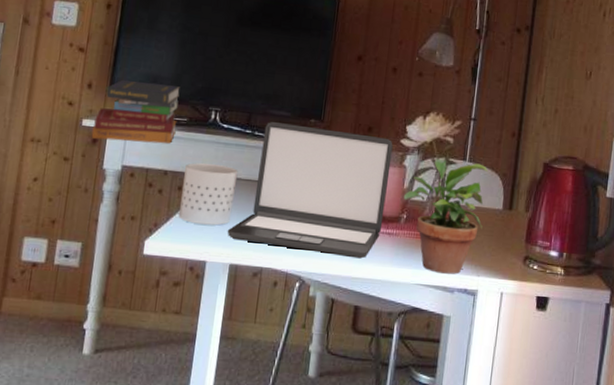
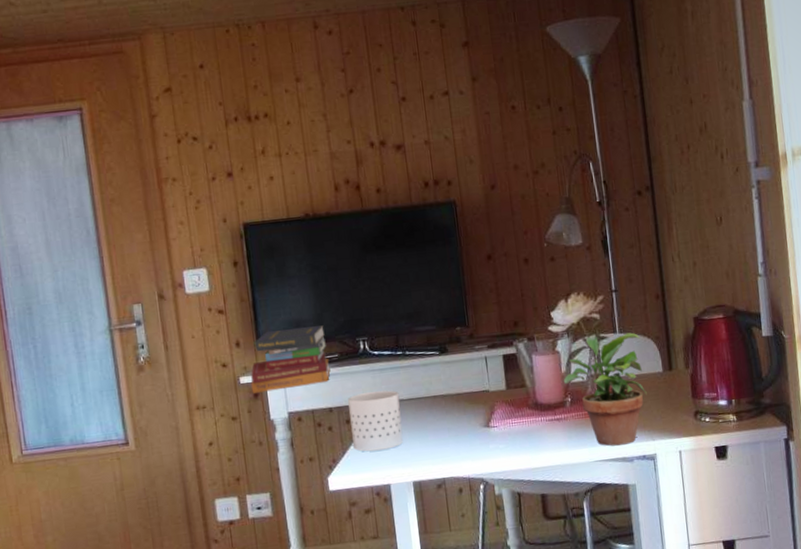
laptop: present [227,122,393,259] -> none [402,328,550,458]

